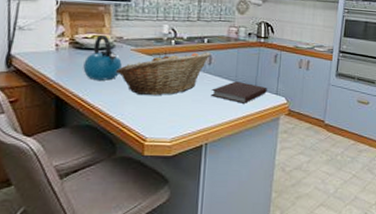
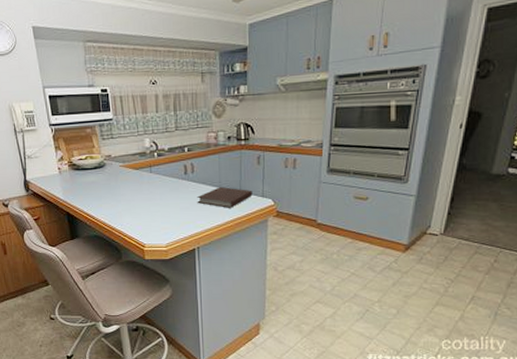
kettle: present [83,34,122,81] -> none [83,154,114,196]
fruit basket: present [116,52,211,96] -> none [111,160,193,207]

